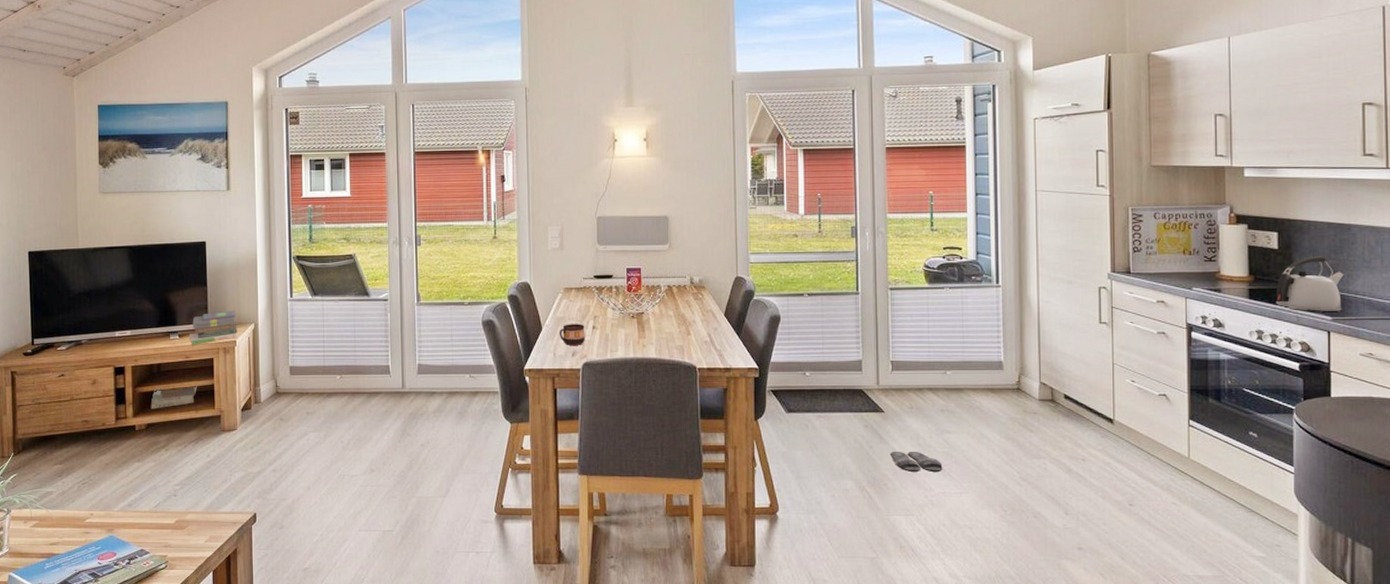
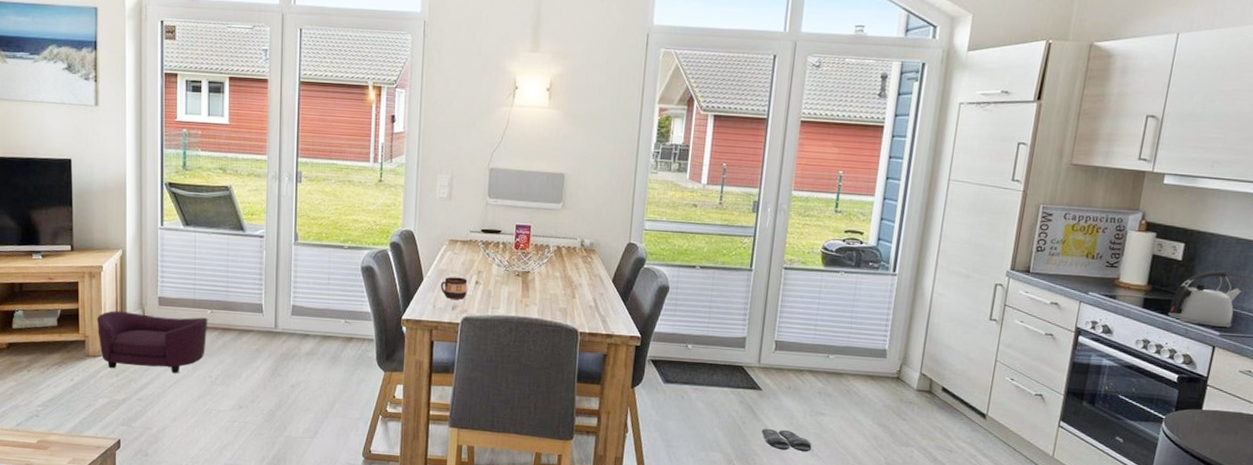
books: present [189,310,238,345] -> none [53,234,104,267]
dog bed: none [231,383,338,442] -> present [96,310,208,374]

